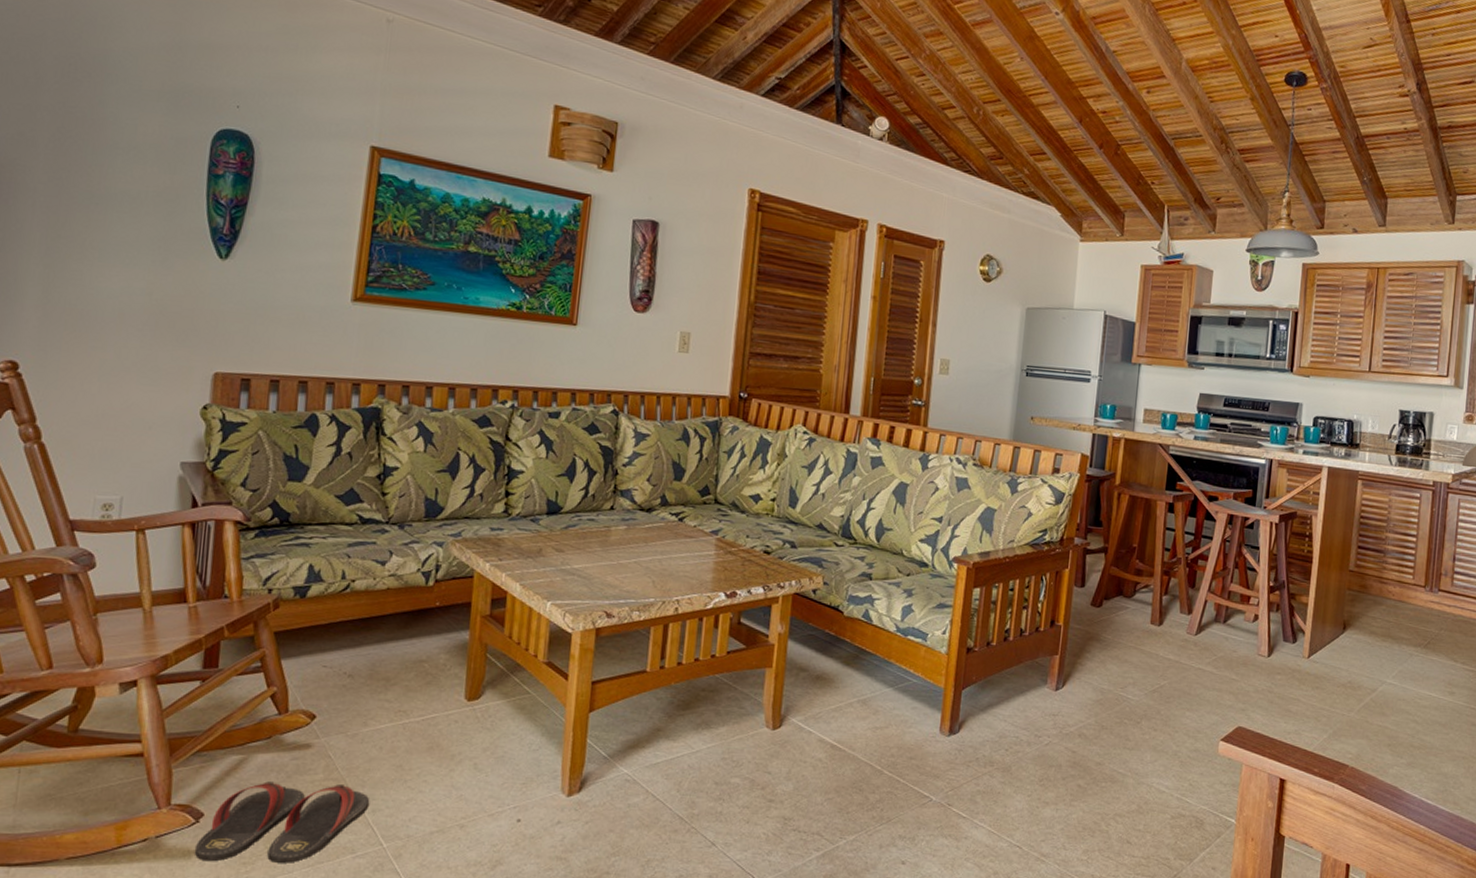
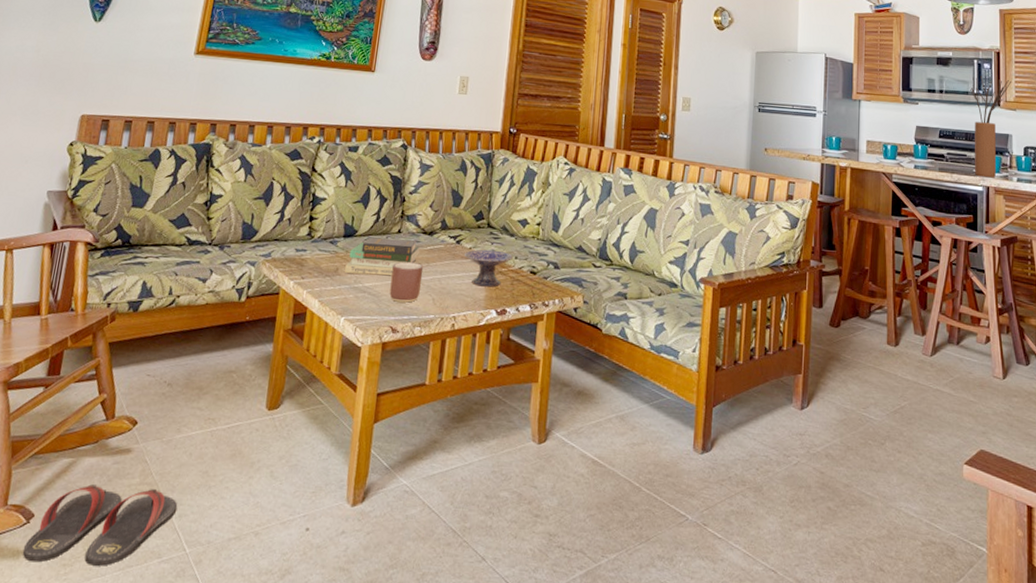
books: none [549,514,637,557] -> present [345,237,420,276]
mug: none [602,541,642,586] -> present [389,261,424,303]
decorative bowl: none [687,527,745,568] -> present [463,249,514,287]
vase: none [1259,338,1309,450] -> present [970,75,1012,178]

